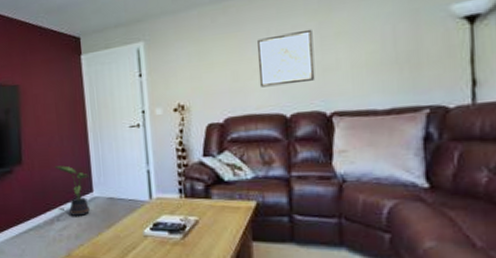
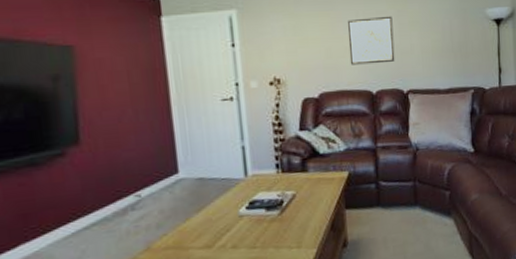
potted plant: present [55,165,90,216] -> none [128,144,175,203]

